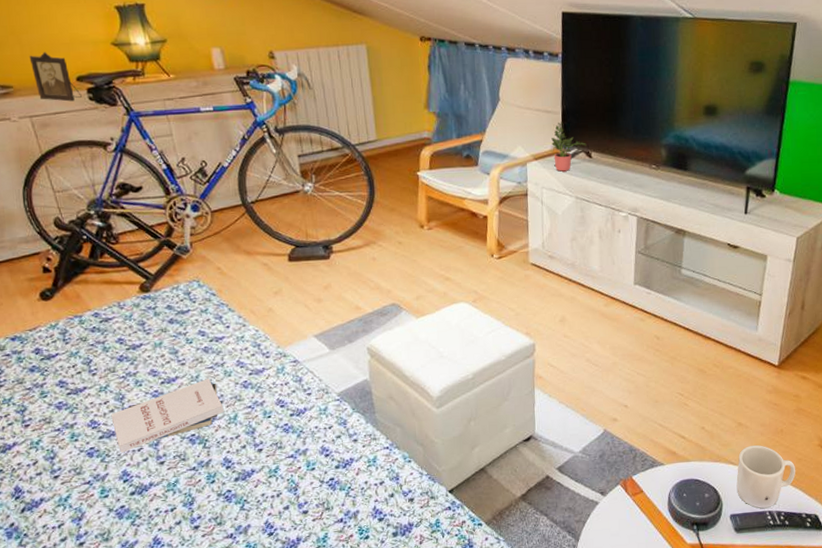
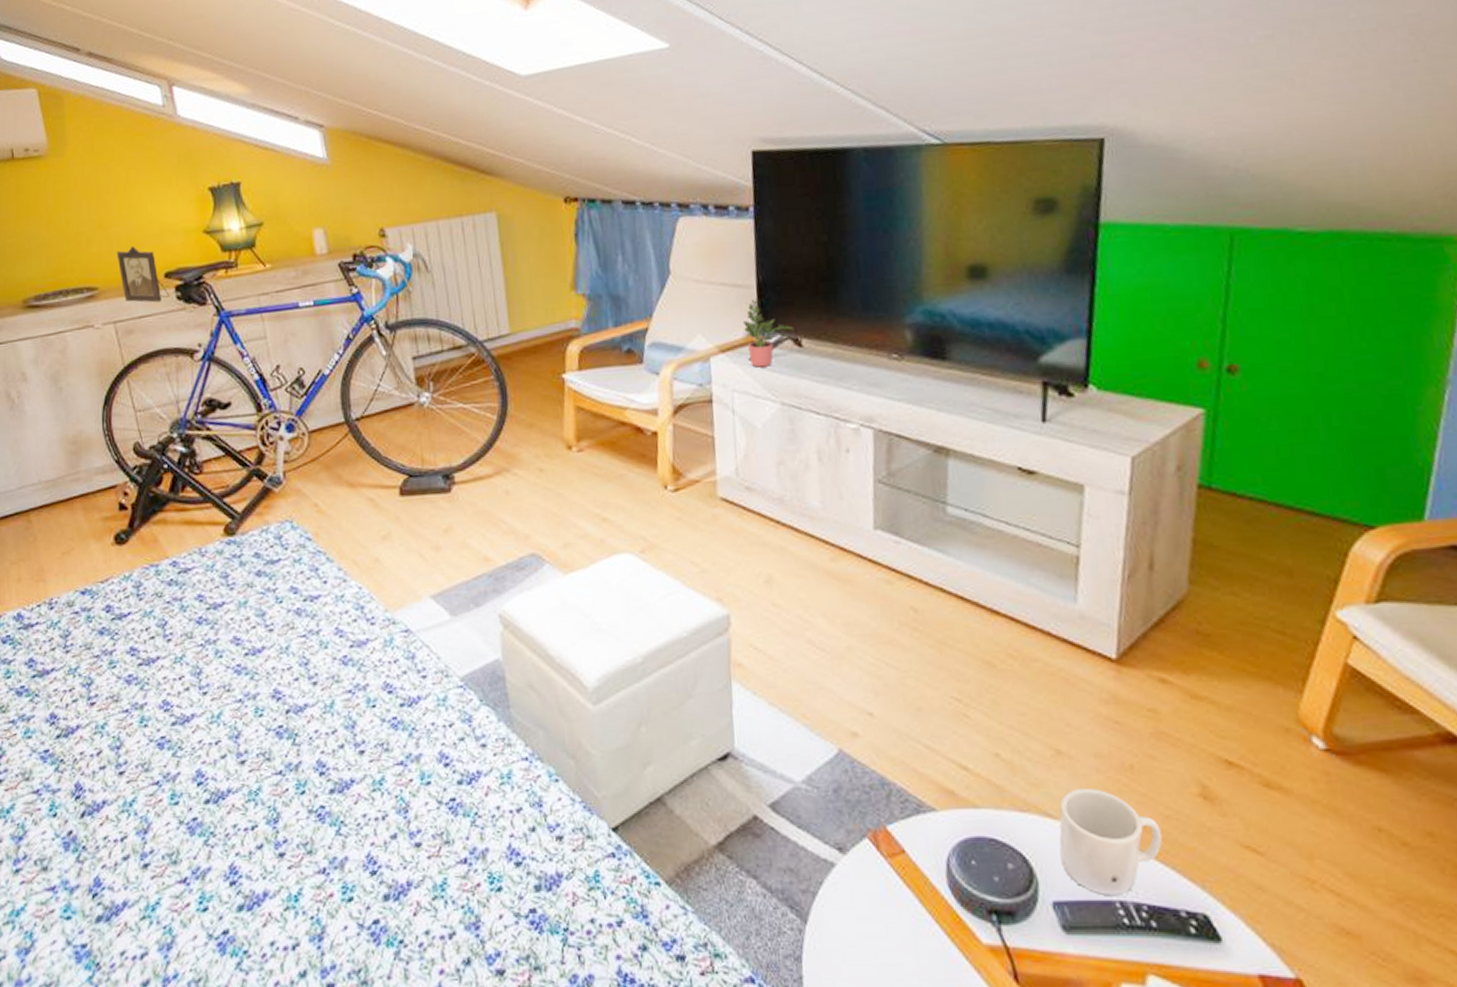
books: present [111,379,224,453] -> none [186,651,318,746]

